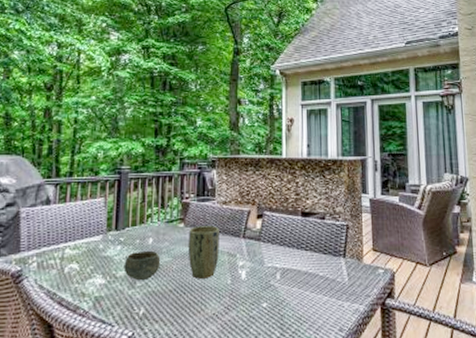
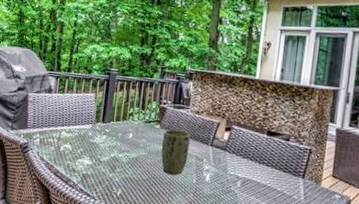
bowl: present [124,250,161,281] -> none [107,143,138,168]

